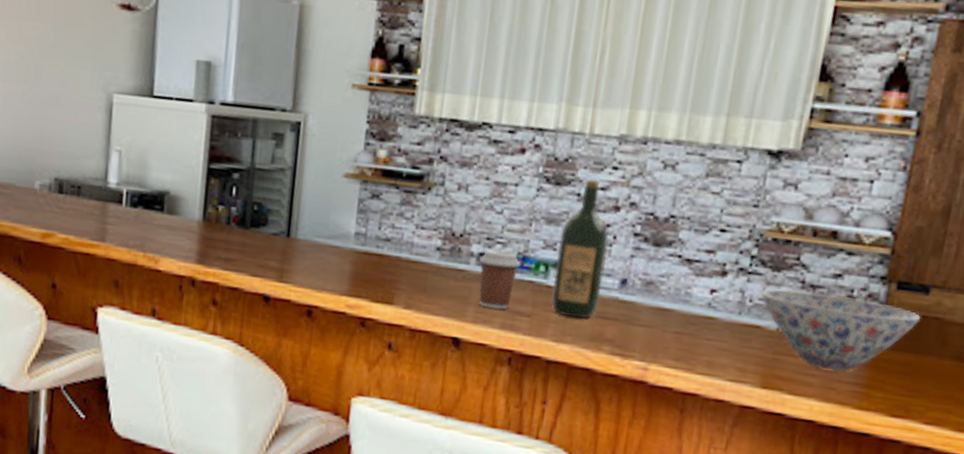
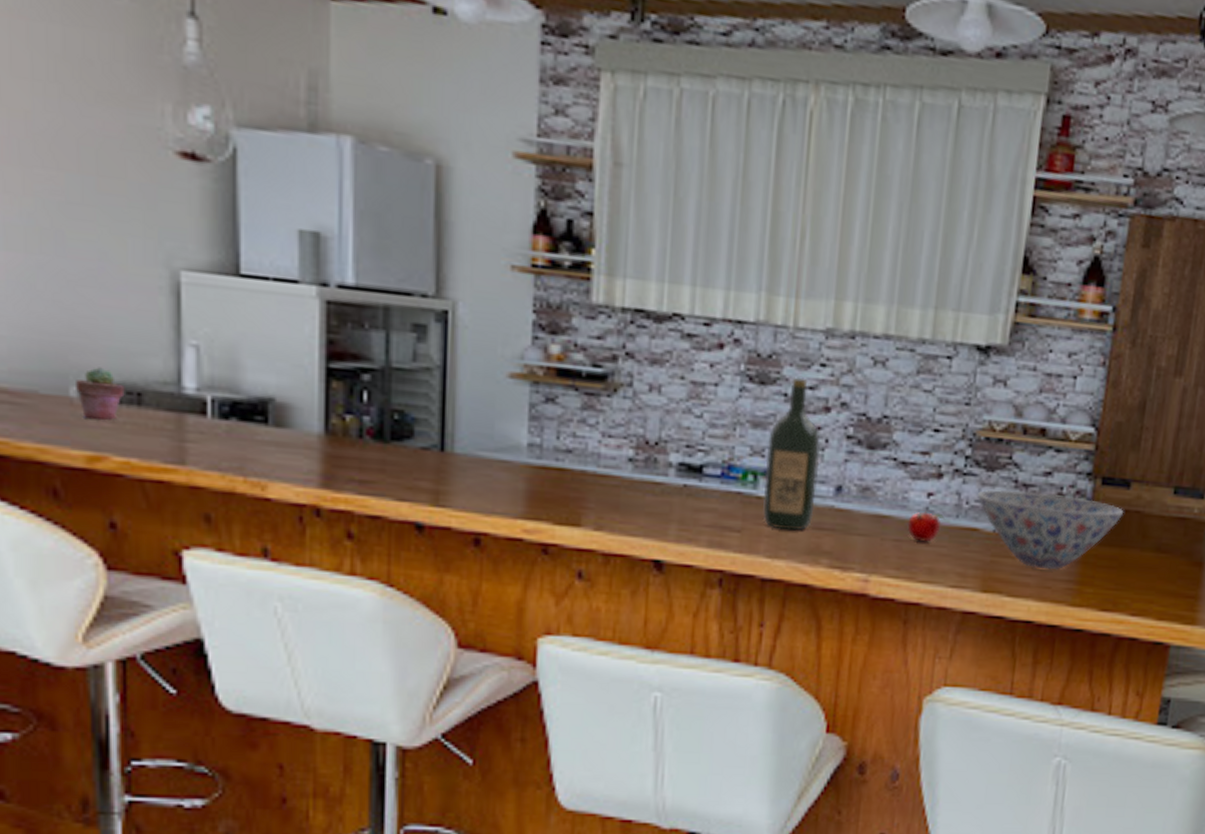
potted succulent: none [39,166,70,207] -> present [76,367,125,421]
coffee cup: present [478,250,521,310] -> none [678,459,727,526]
apple: none [688,306,728,336] -> present [907,510,946,542]

